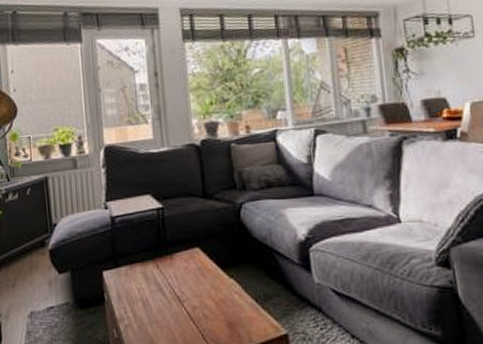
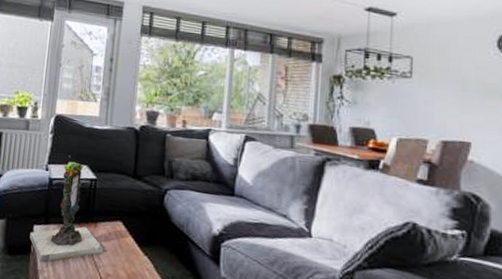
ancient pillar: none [100,188,185,310] -> present [30,156,104,262]

